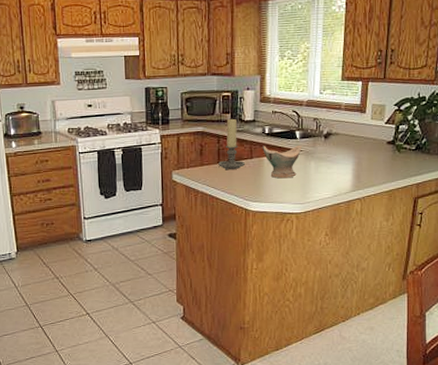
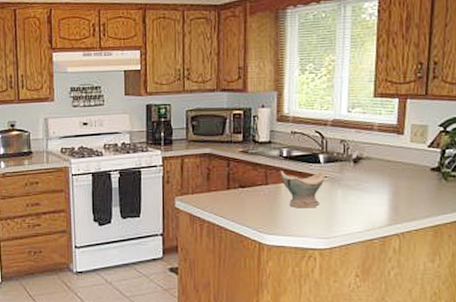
candle holder: present [218,118,245,171] -> none [228,139,259,198]

